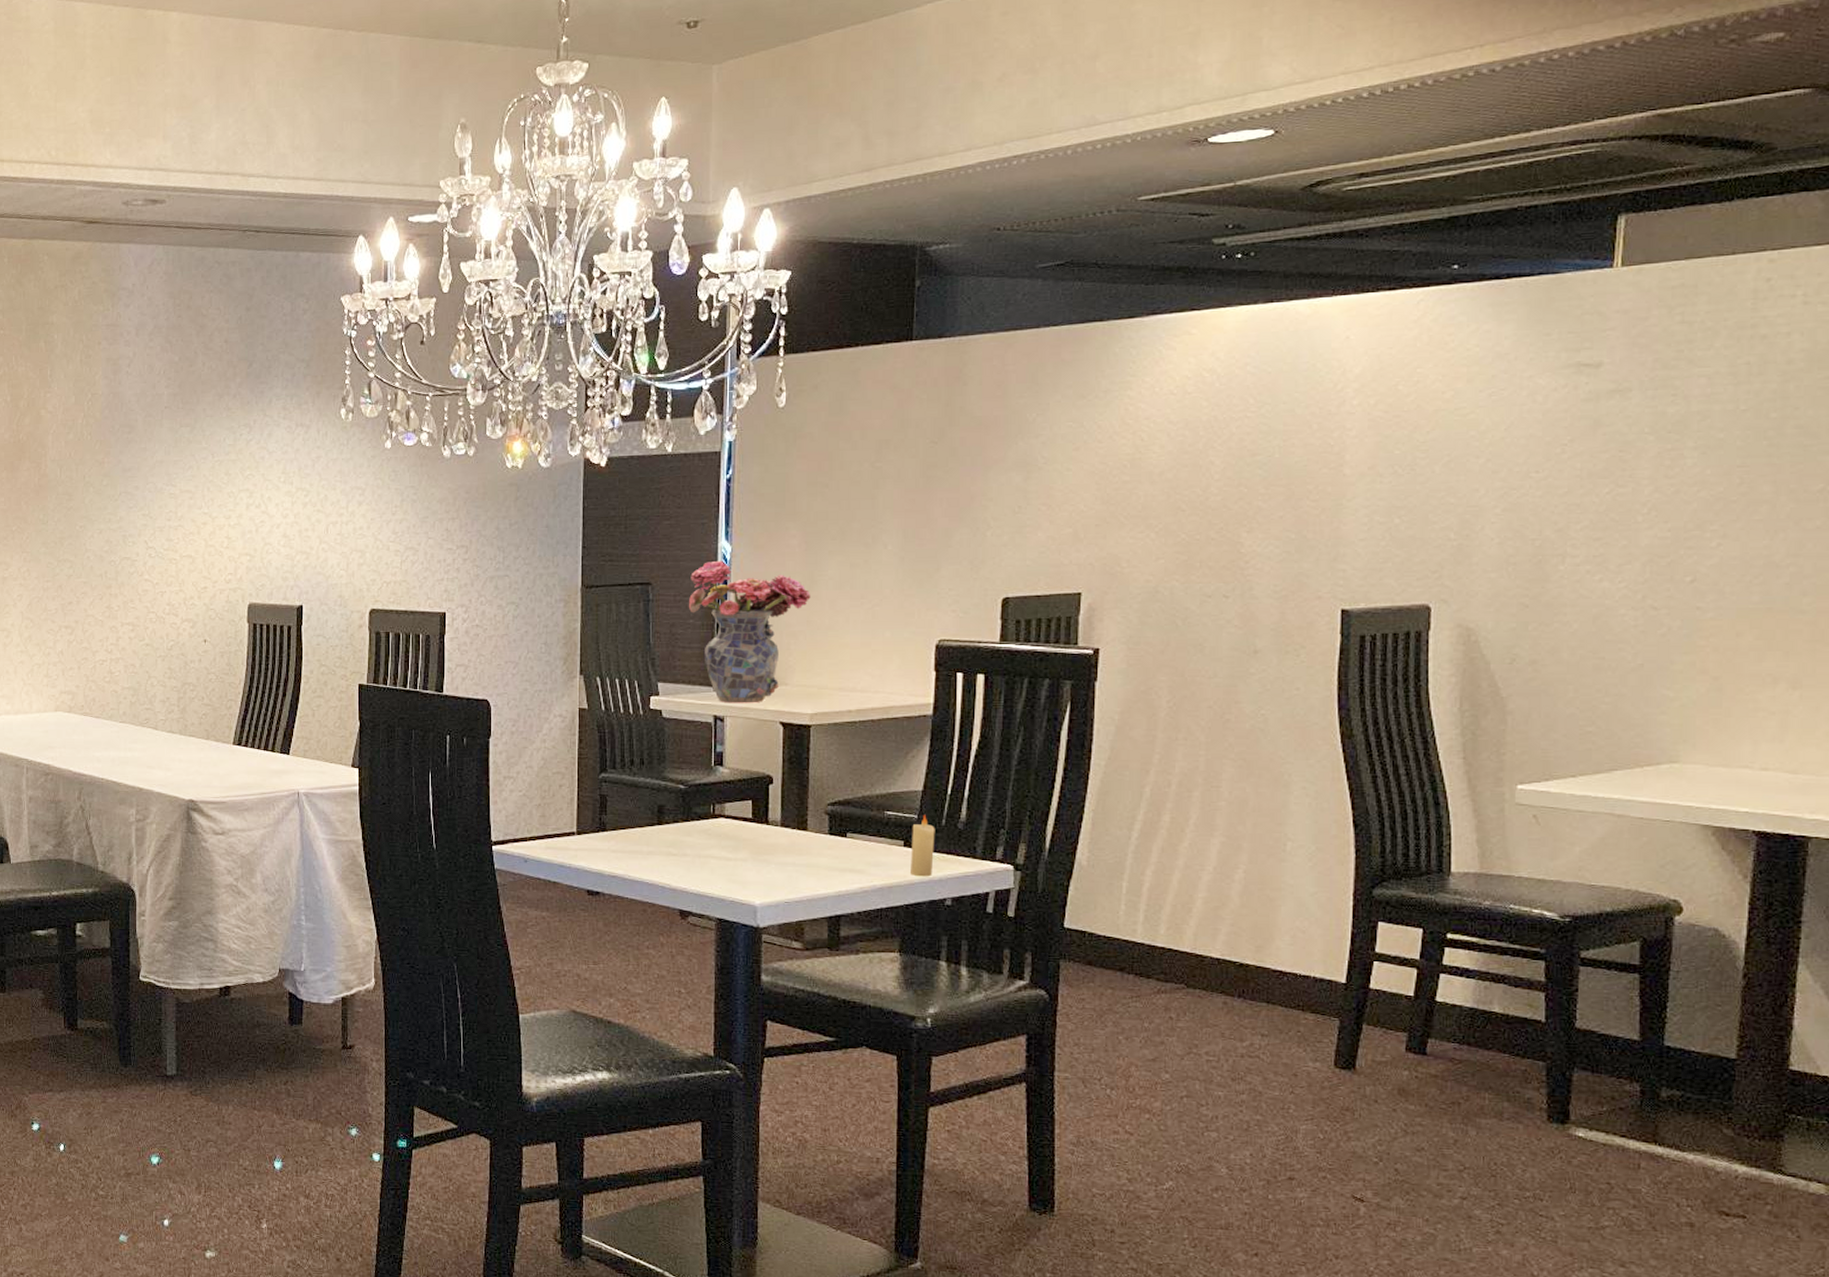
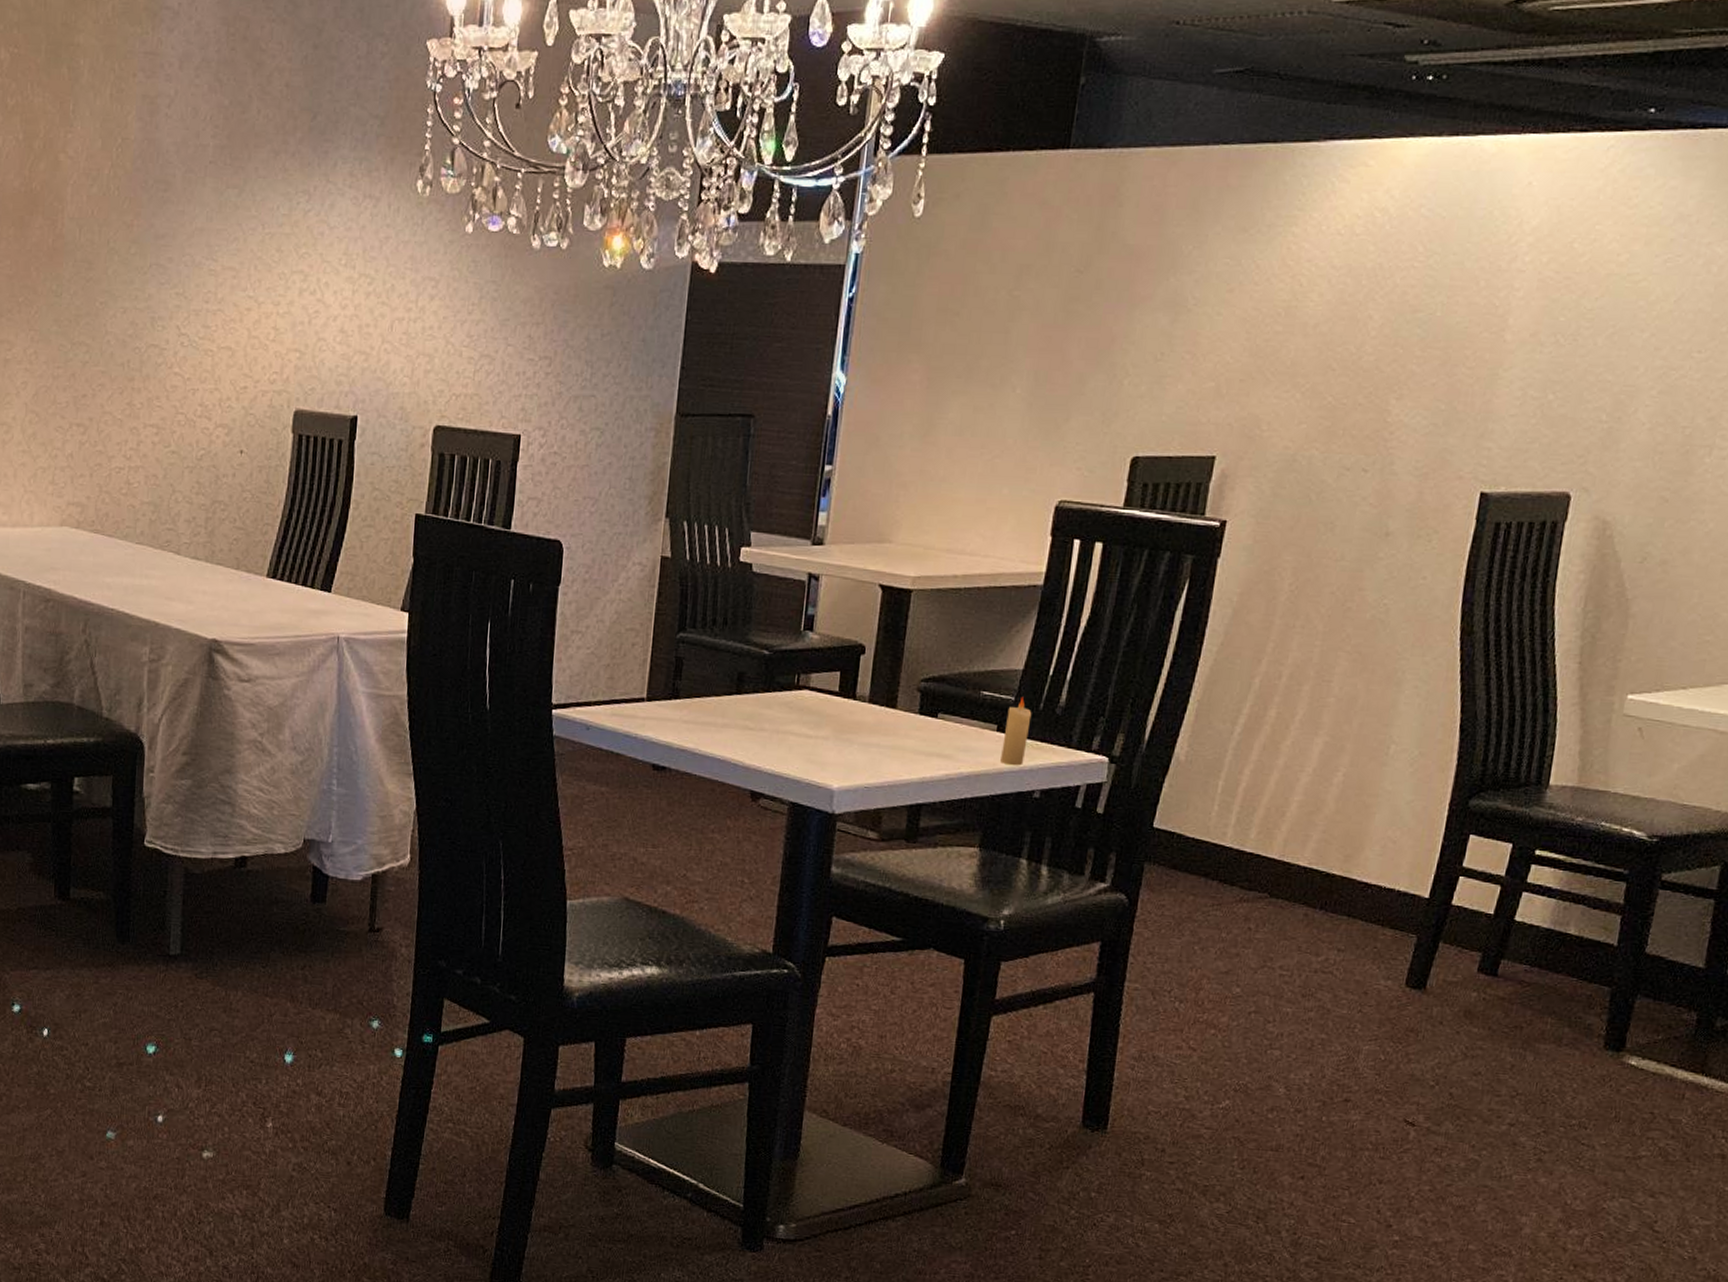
flower arrangement: present [689,560,811,703] -> none [793,393,927,561]

